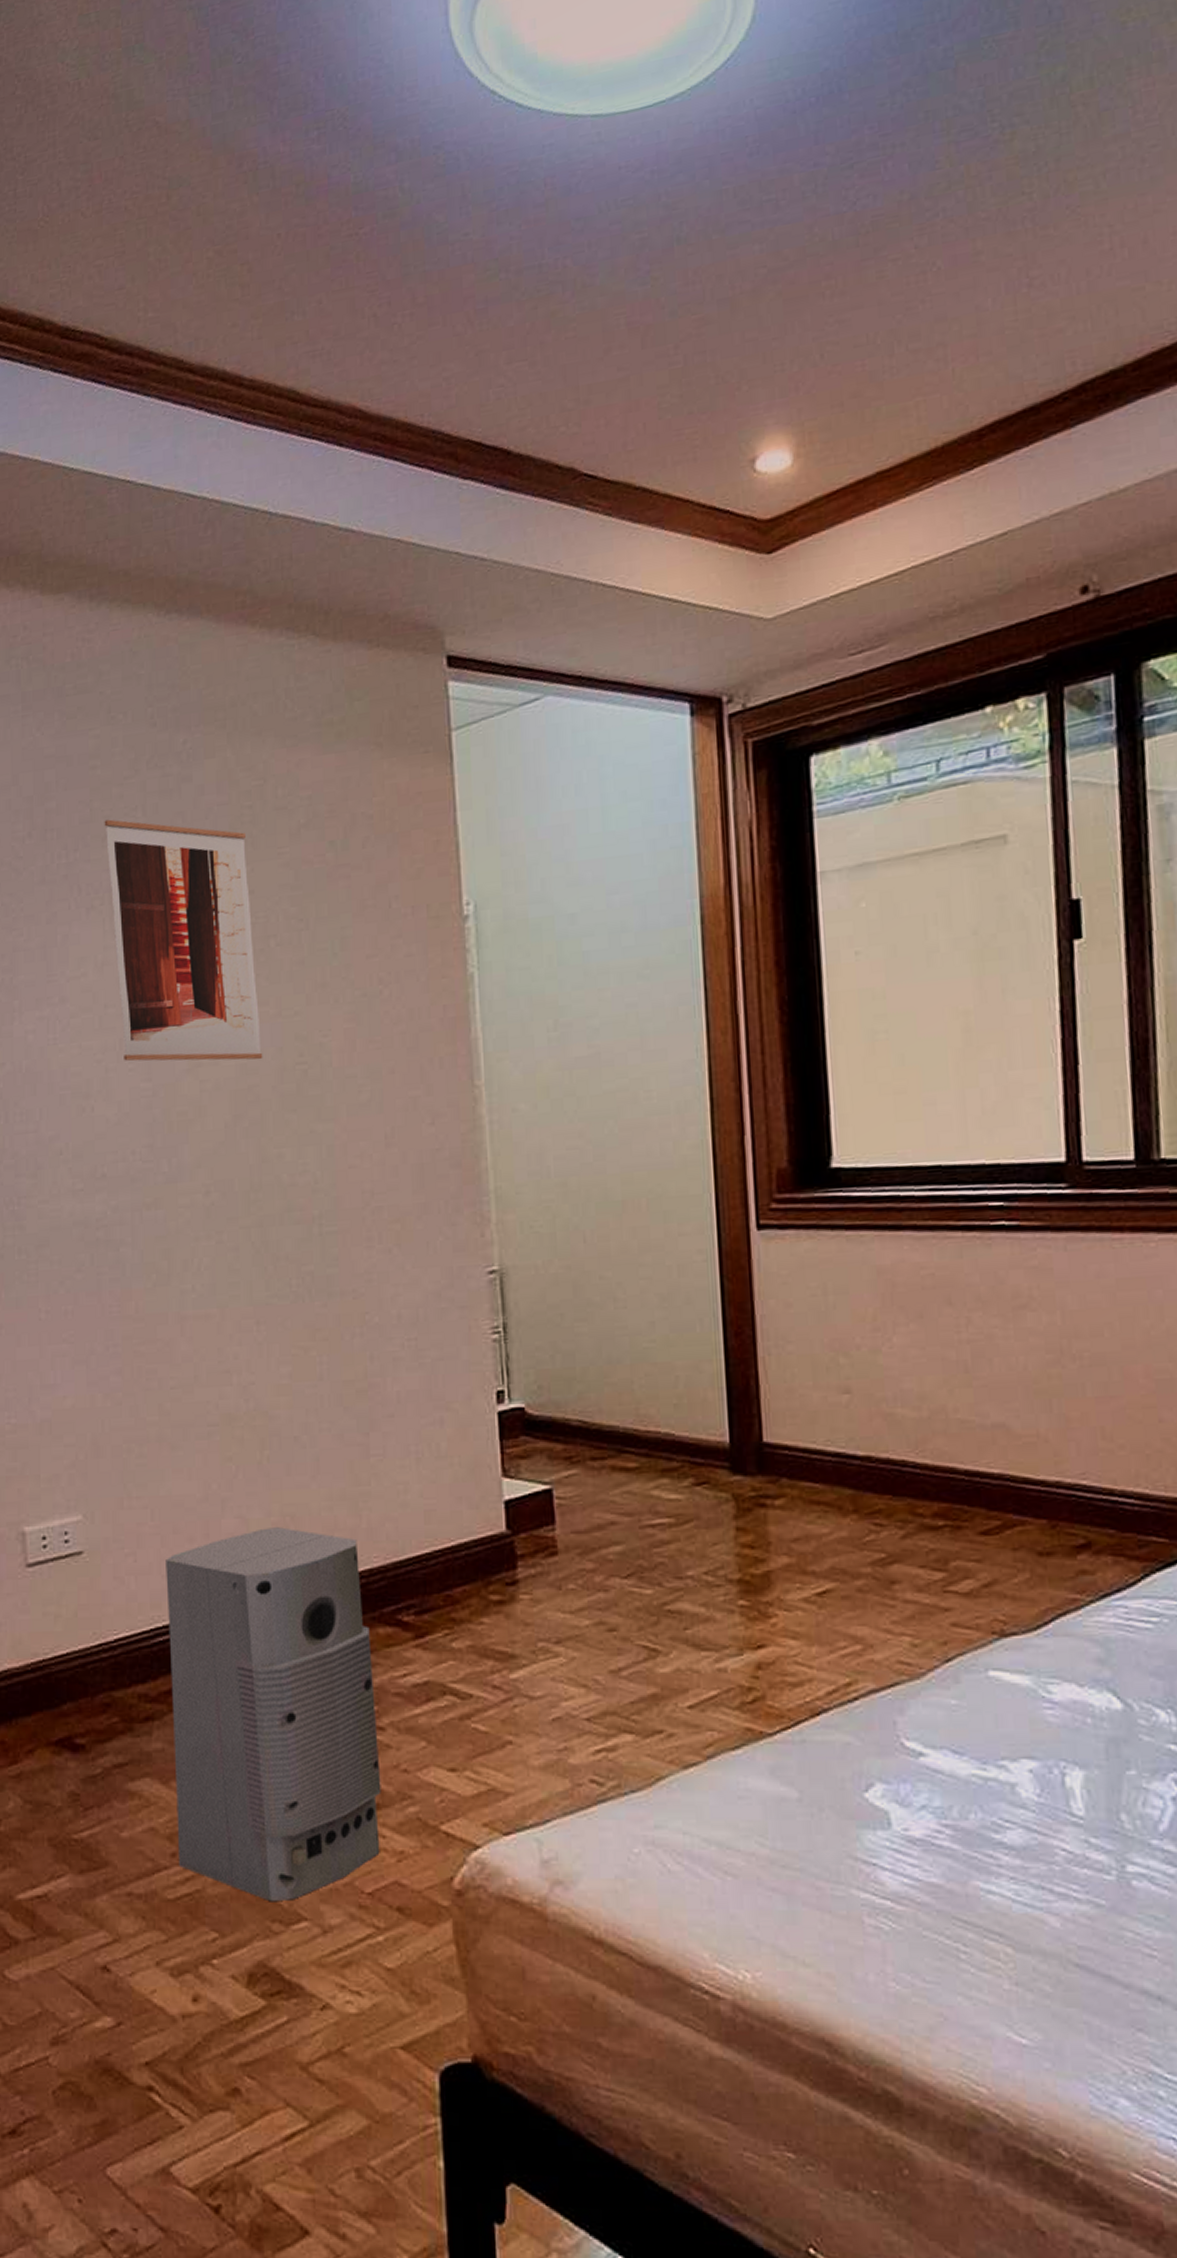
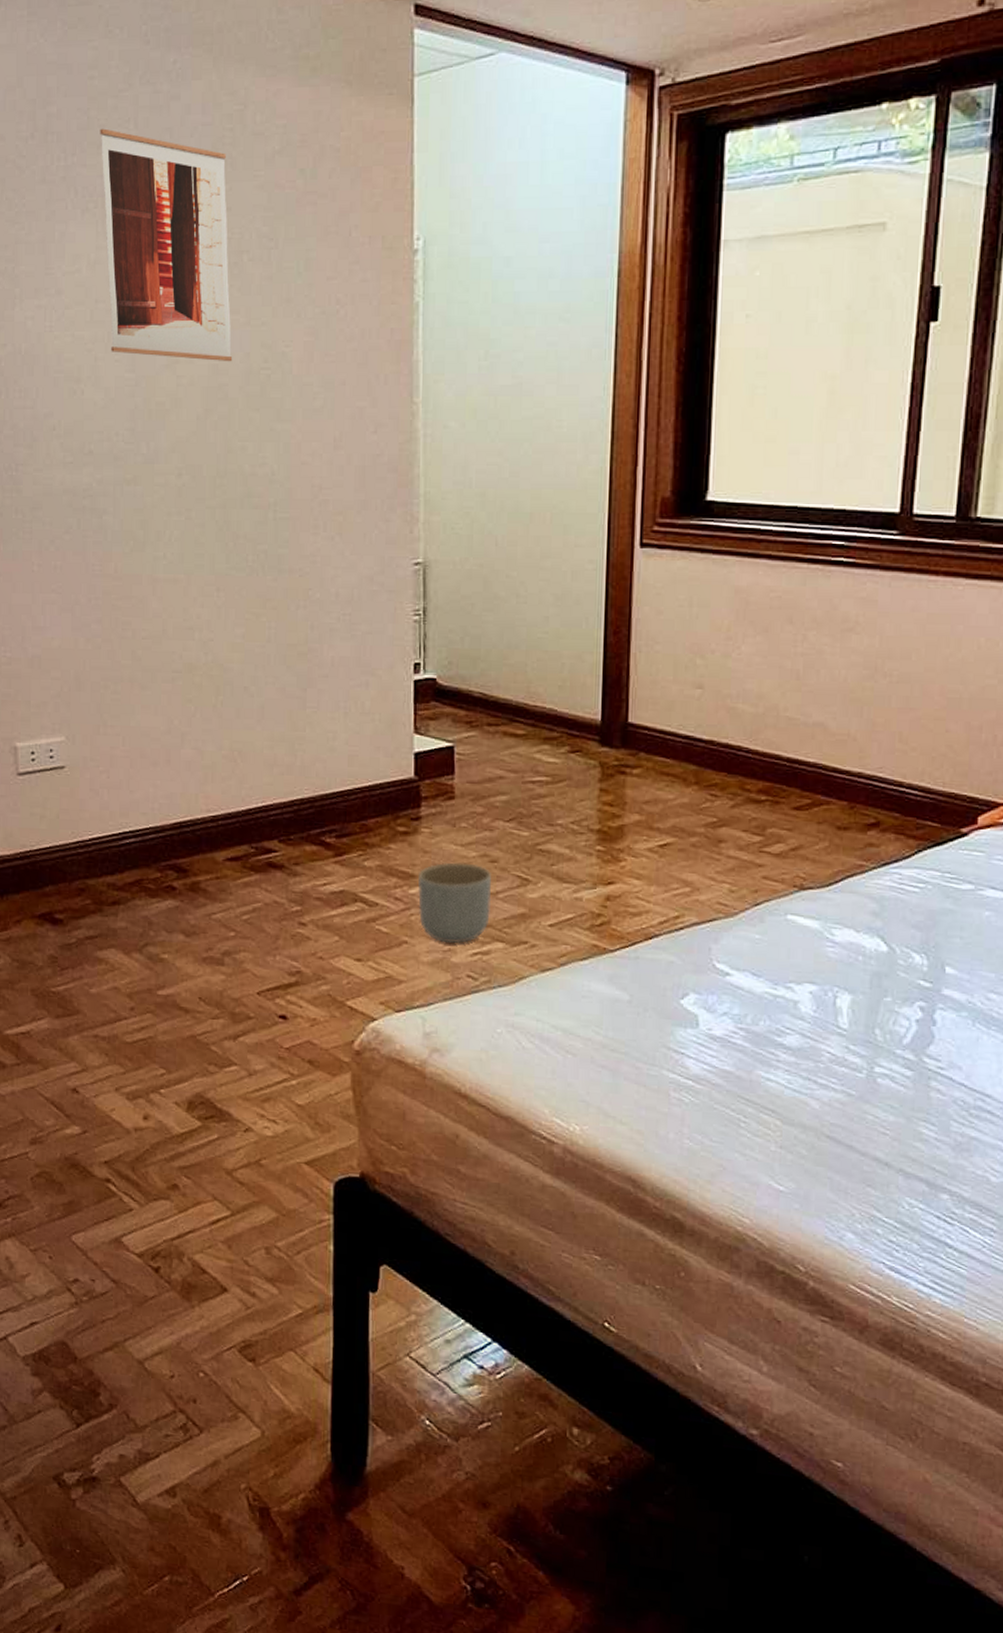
air purifier: present [166,1527,381,1902] -> none [133,759,301,1050]
planter: none [520,1634,614,1739] -> present [418,862,492,943]

